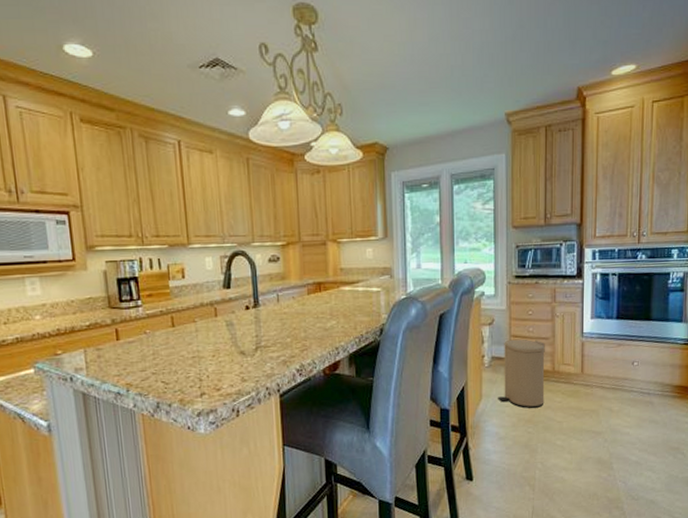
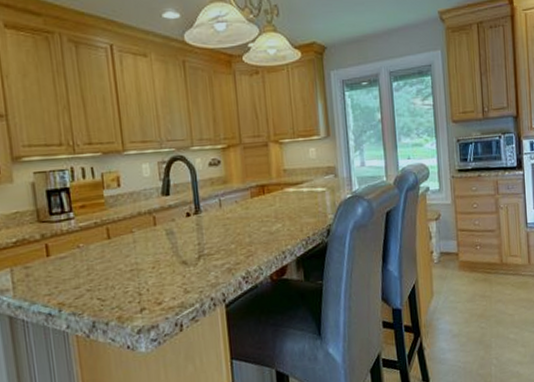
pedal bin: present [498,339,545,408] -> none [449,232,495,303]

